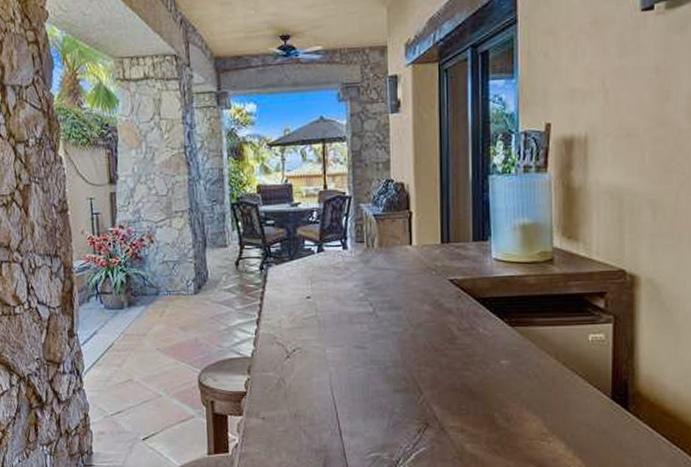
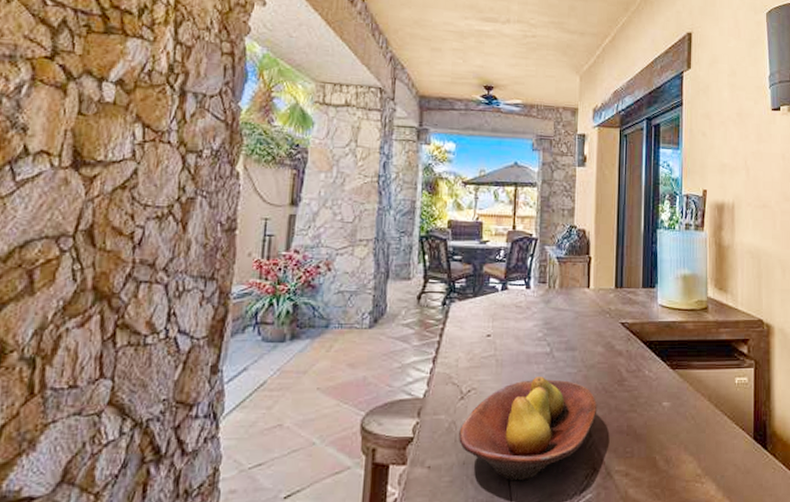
fruit bowl: none [288,336,427,433] -> present [459,377,598,481]

